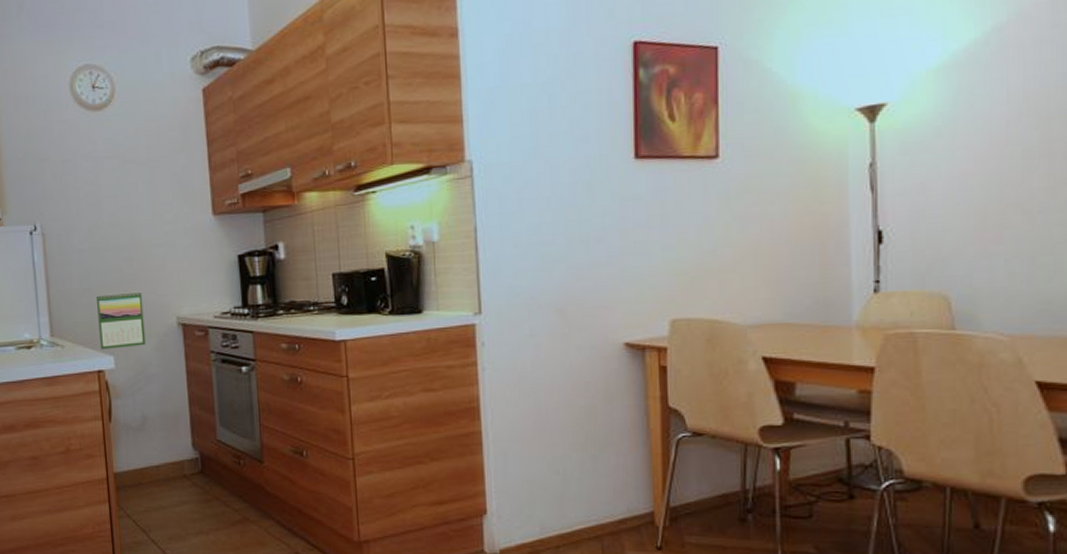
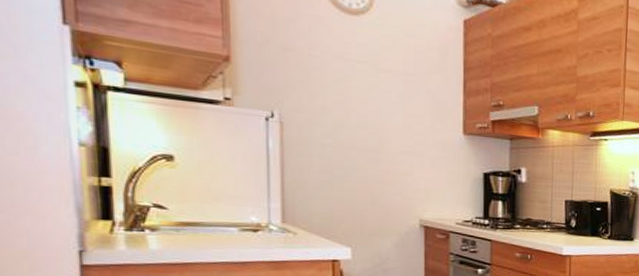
calendar: present [95,291,146,349] -> none [336,188,386,242]

